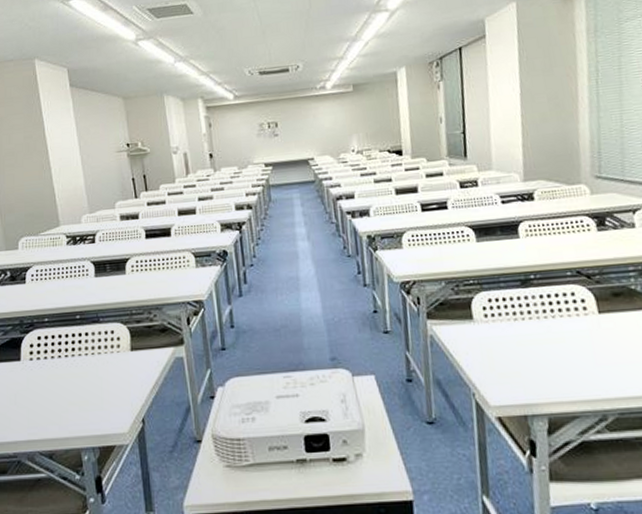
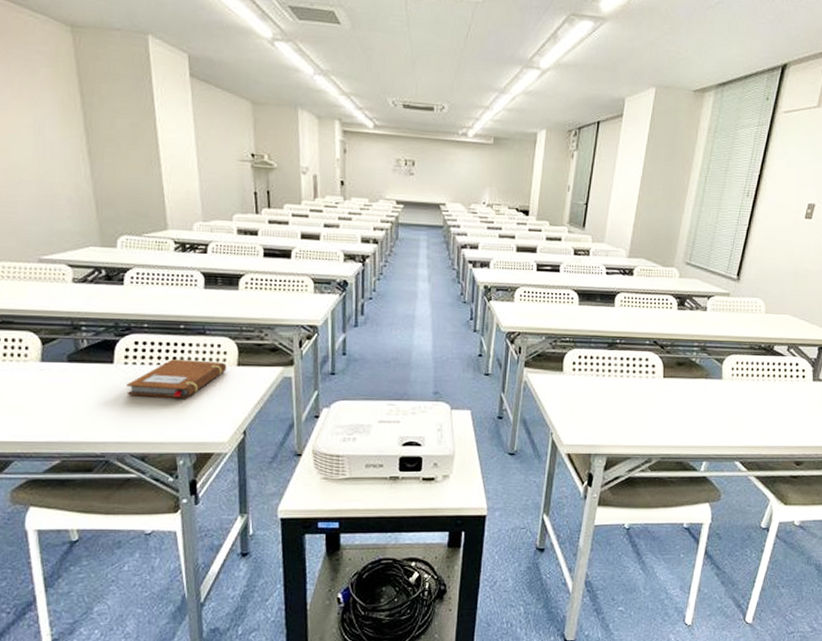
notebook: none [33,348,121,391] -> present [127,359,227,398]

